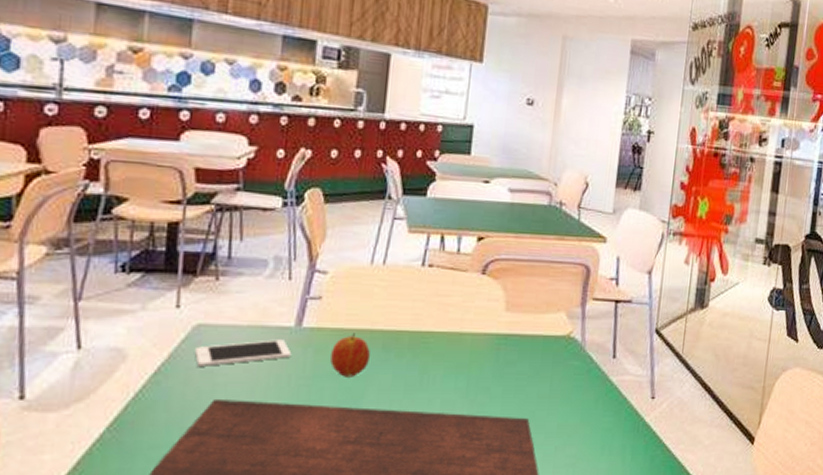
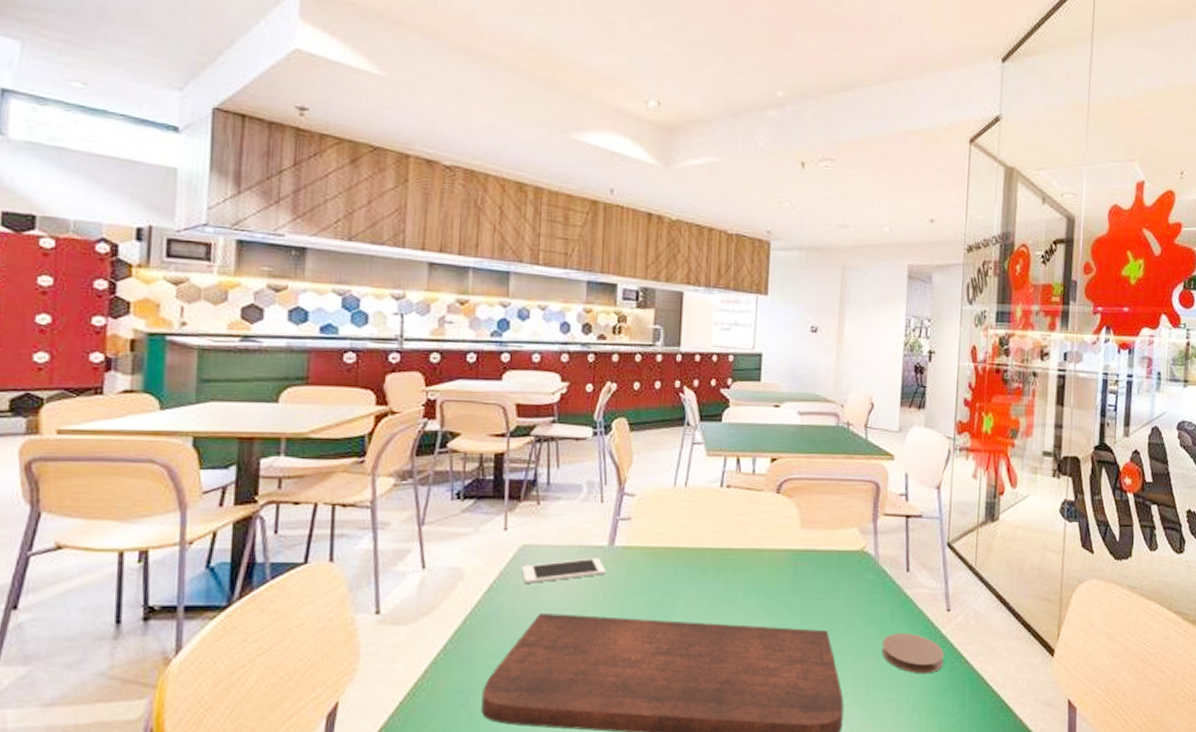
fruit: present [330,333,371,377] -> none [641,551,678,592]
coaster: none [583,420,646,463] -> present [882,632,944,674]

